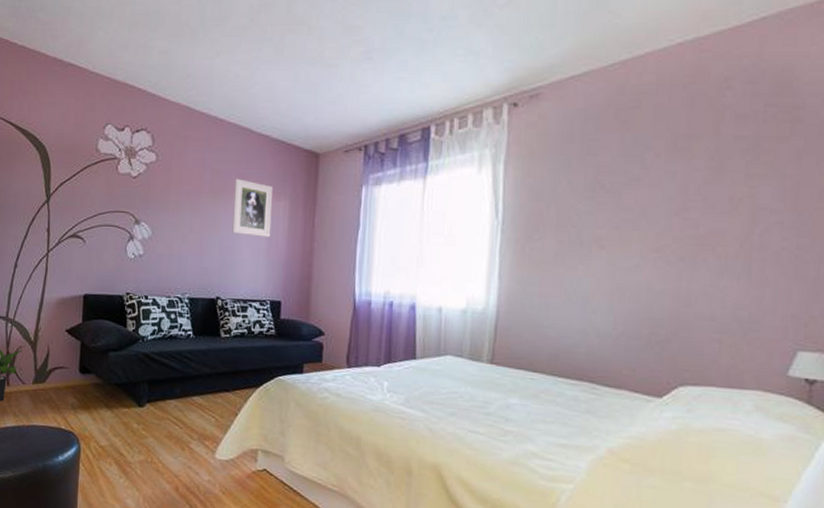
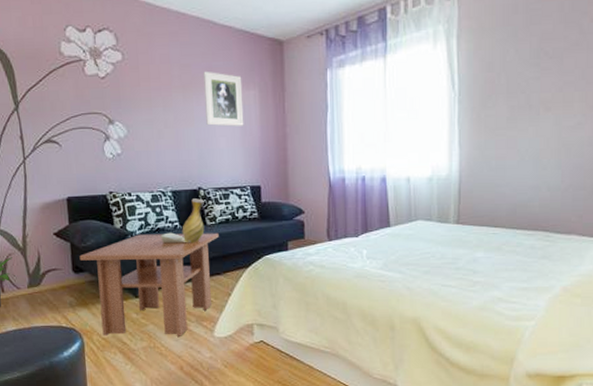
coffee table: none [88,340,232,454] -> present [79,233,219,336]
vase: none [172,308,221,355] -> present [161,198,205,244]

